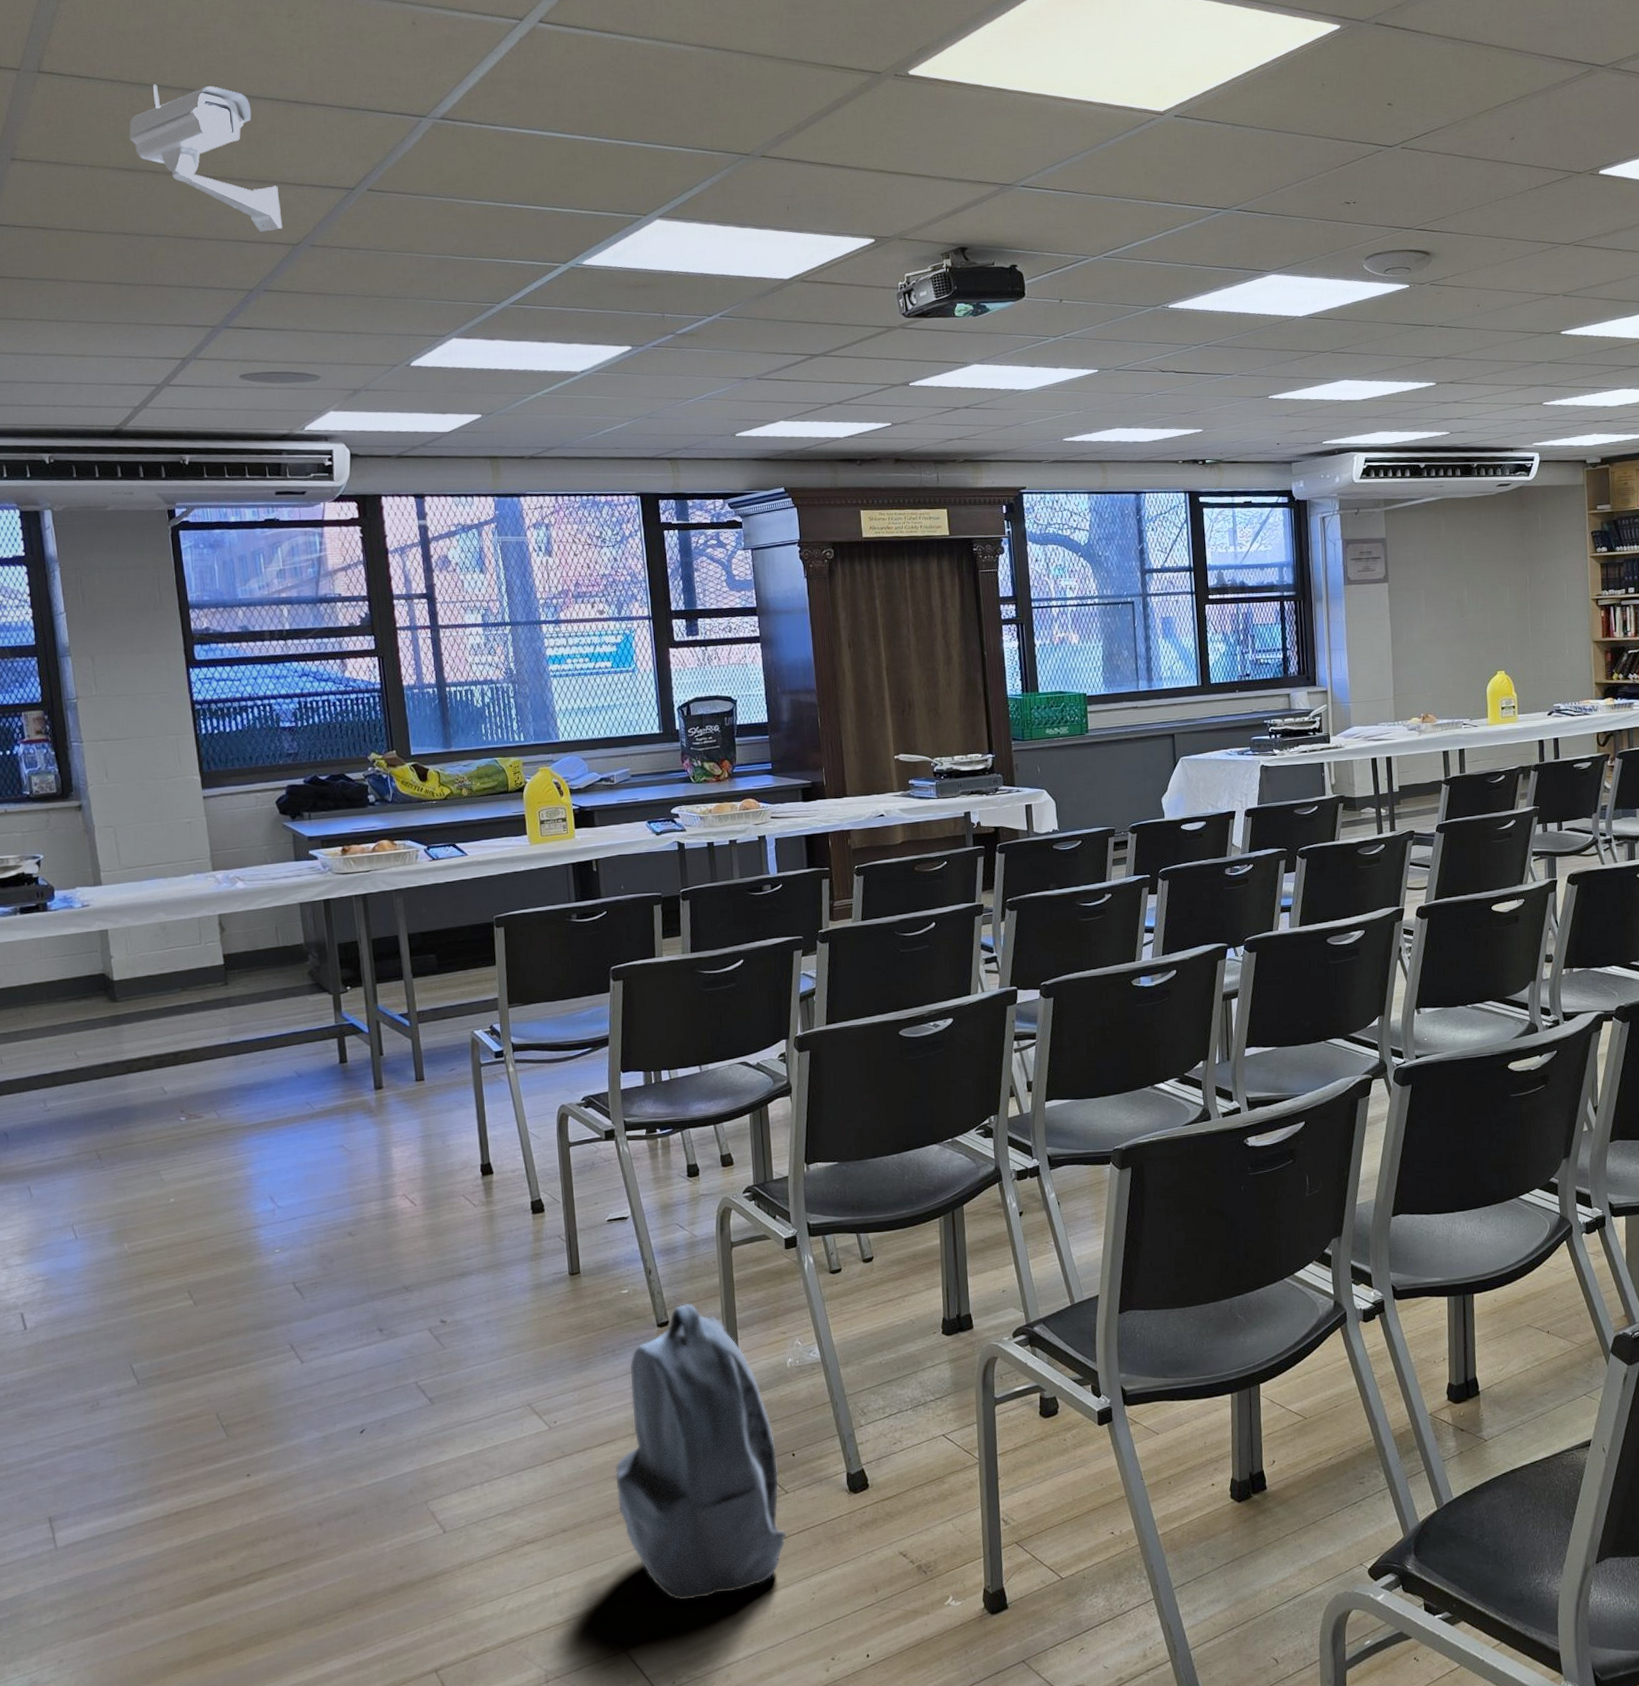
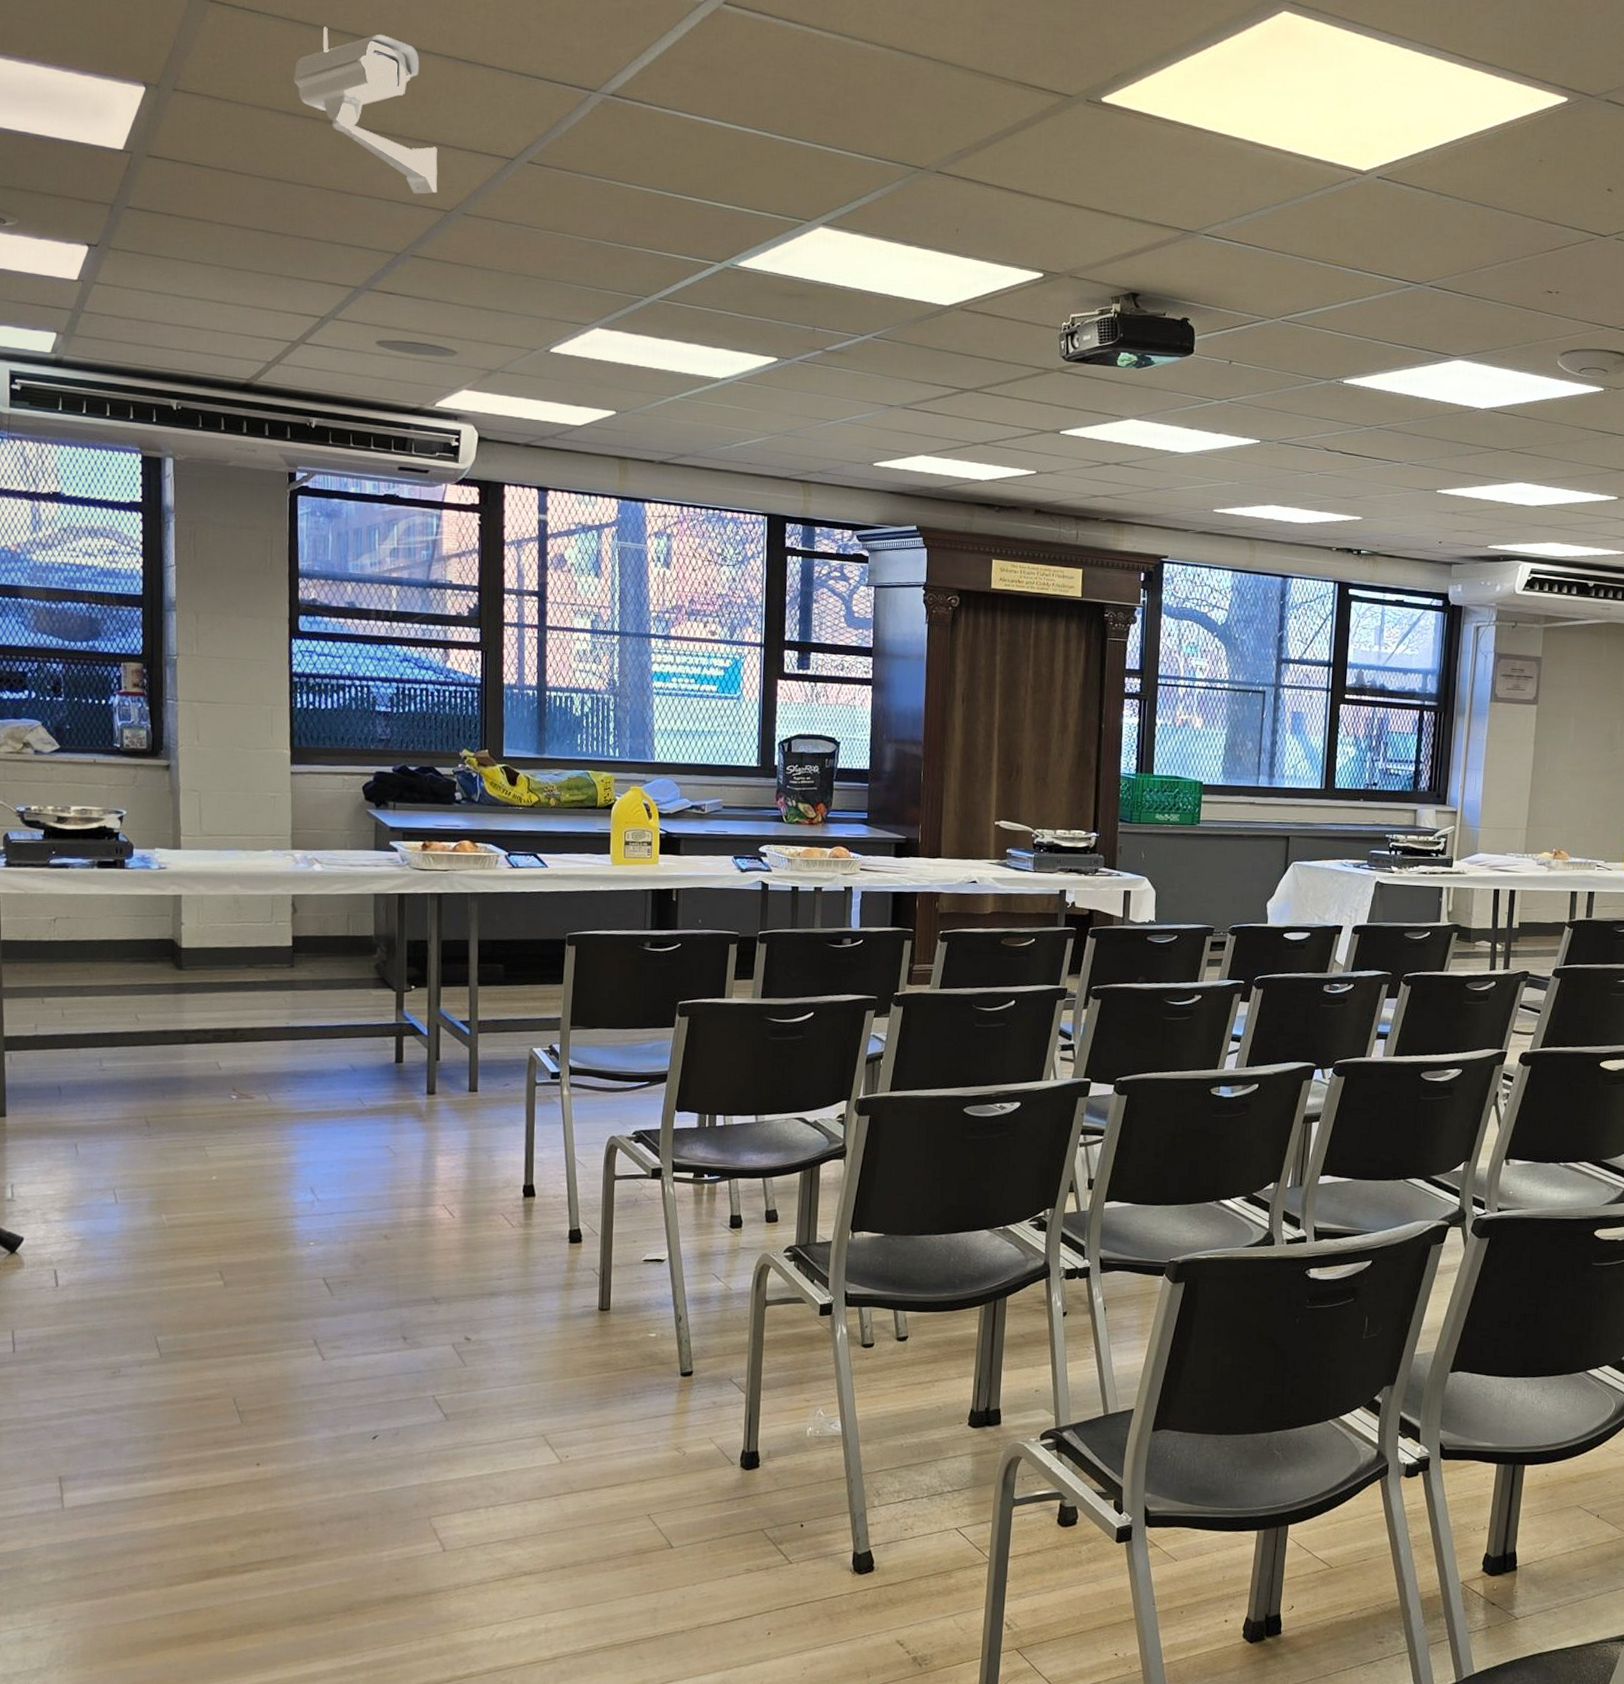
backpack: present [615,1303,787,1601] -> none [619,1356,786,1656]

